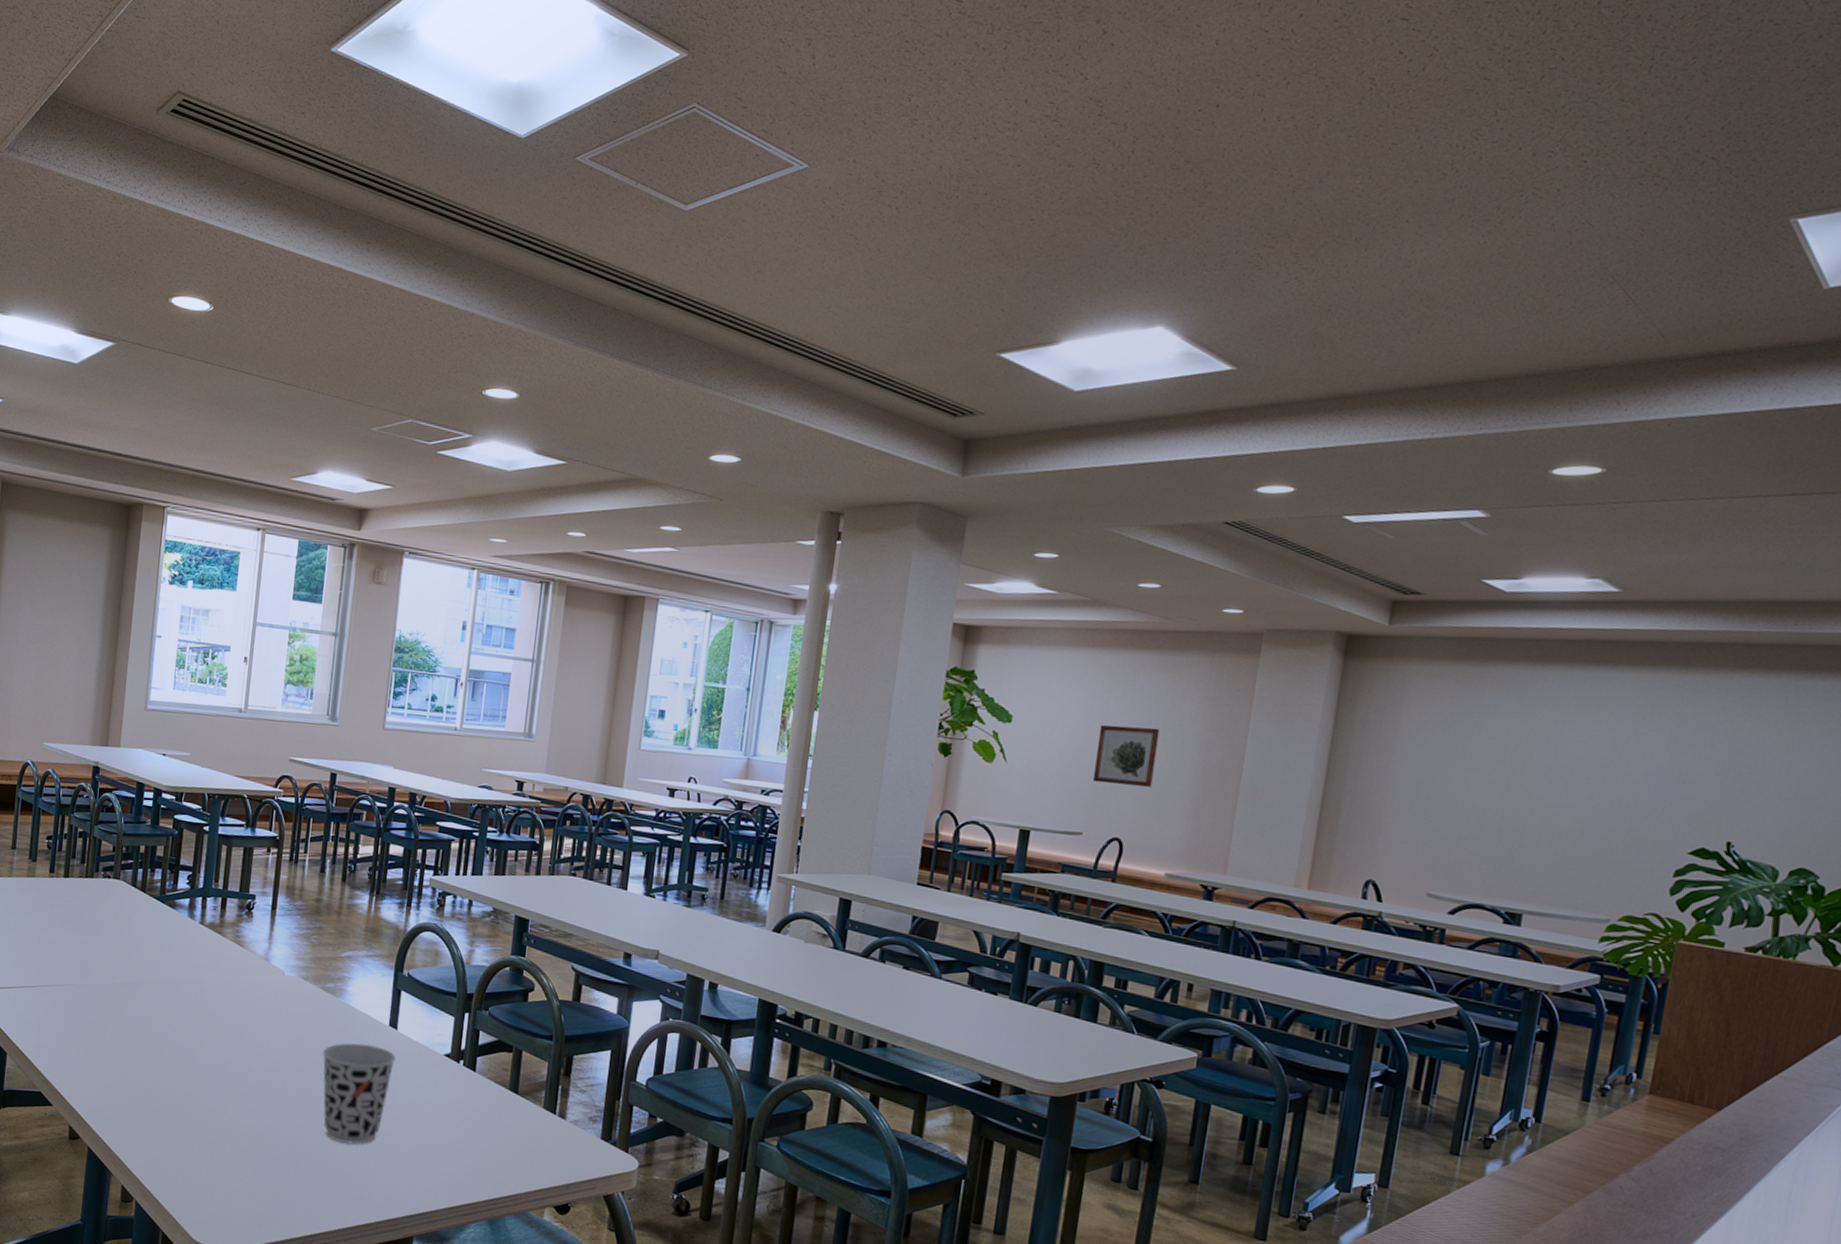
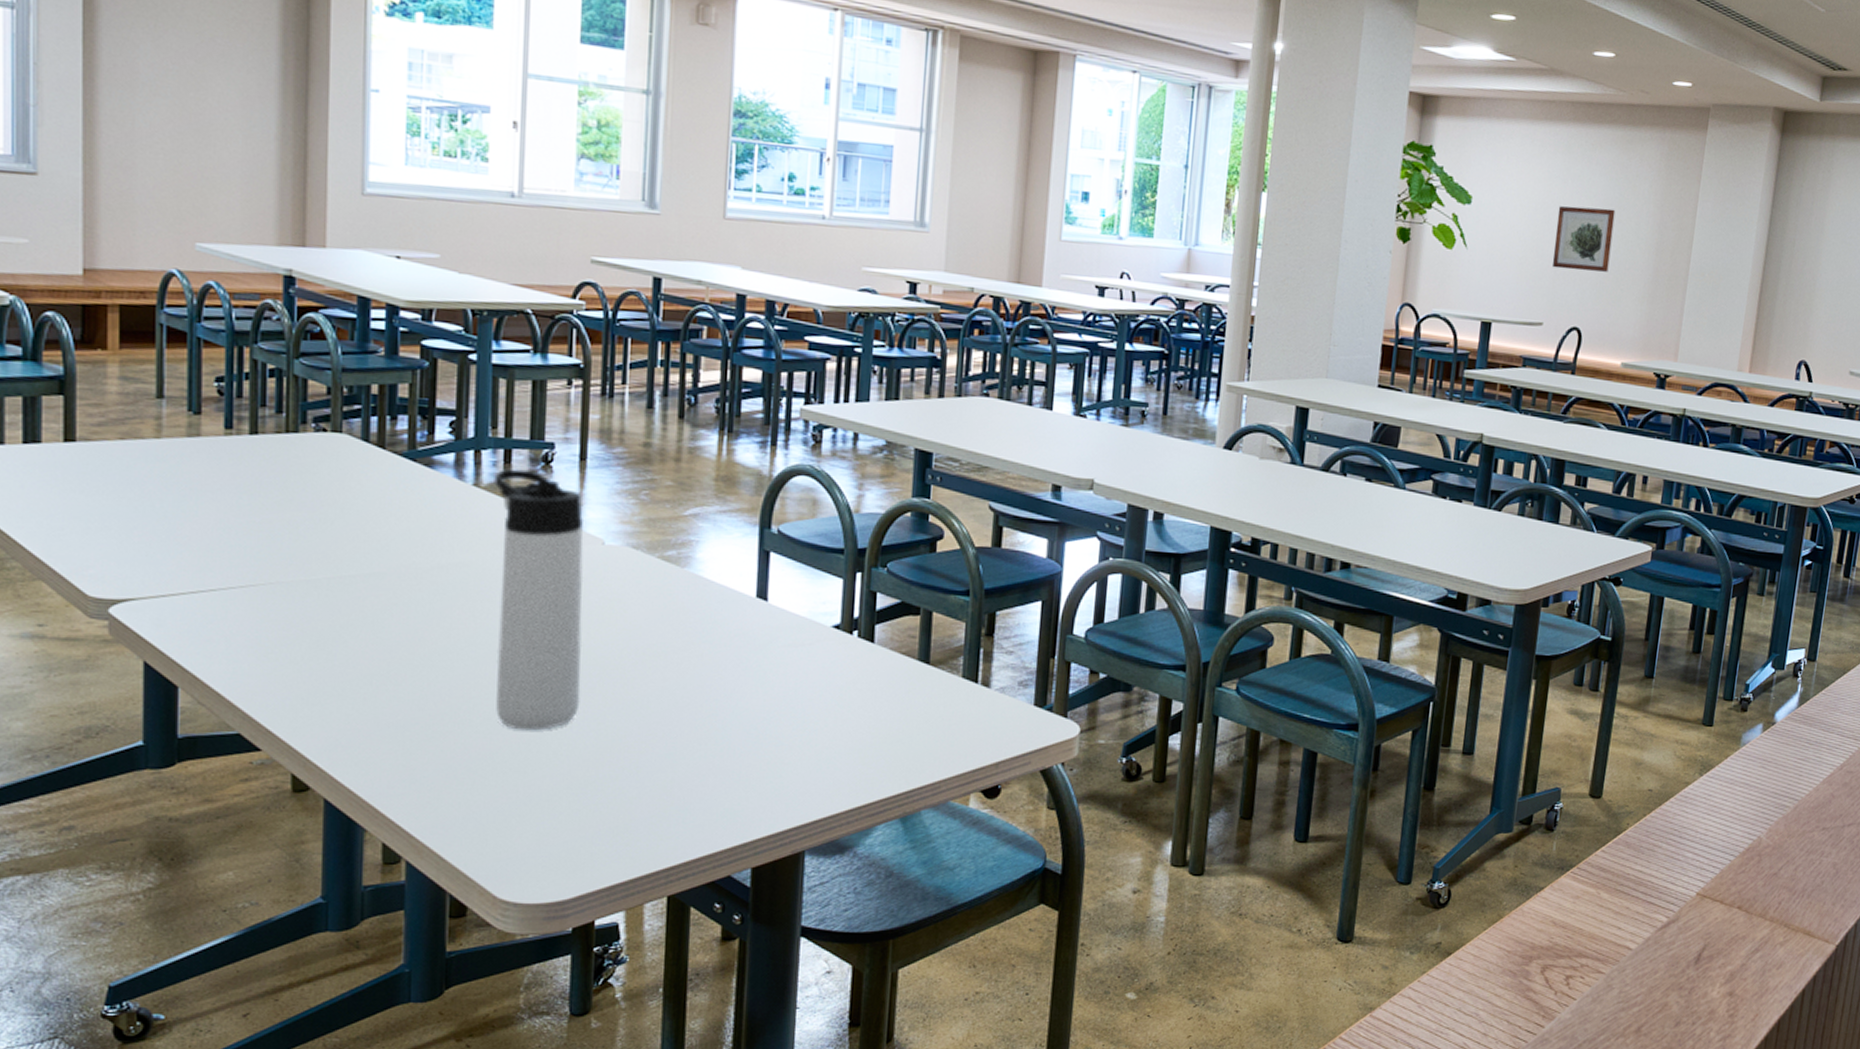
thermos bottle: none [202,912,272,1114] -> present [494,468,585,731]
cup: present [322,1043,396,1144] -> none [666,622,768,749]

